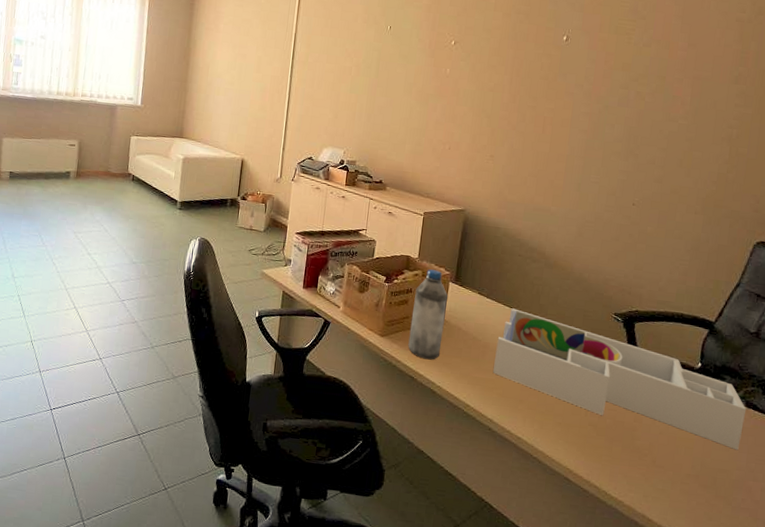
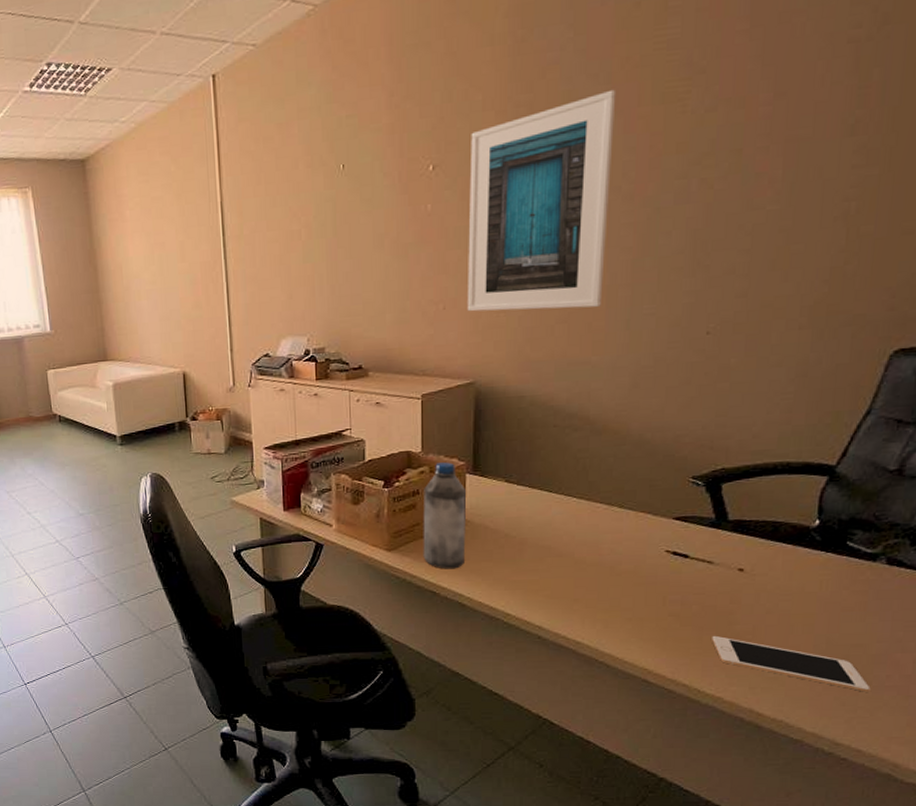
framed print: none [466,16,586,170] -> present [467,89,616,312]
desk organizer: present [492,308,747,451] -> none [535,492,888,619]
cell phone: none [619,447,730,511] -> present [712,635,871,692]

